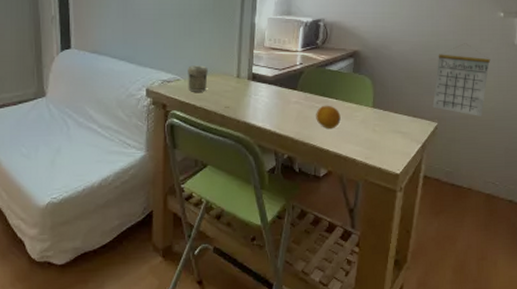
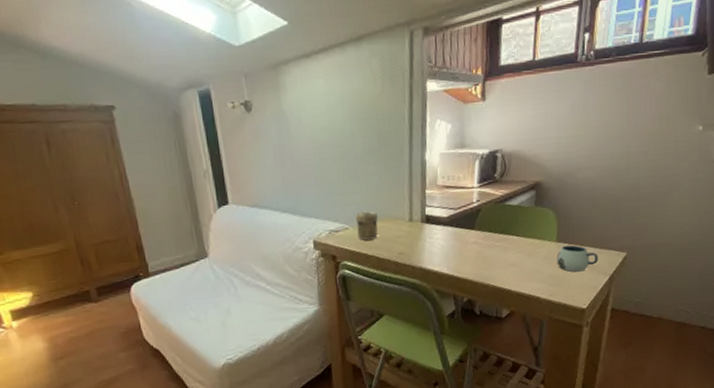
fruit: present [316,105,341,130] -> none [496,242,523,268]
mug: none [372,111,411,138] -> present [556,245,599,272]
calendar: present [432,43,491,116] -> none [621,163,686,243]

